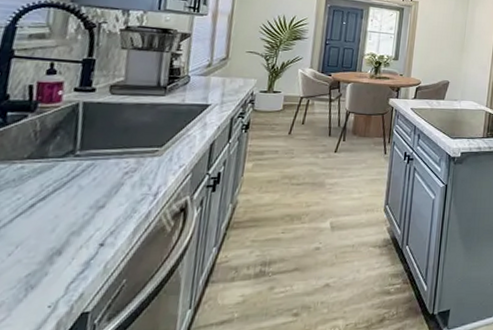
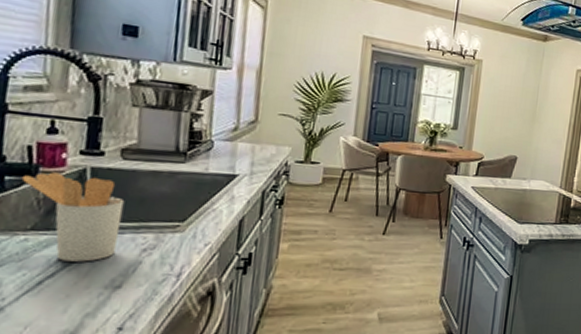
utensil holder: none [22,107,111,186] -> present [21,172,125,262]

